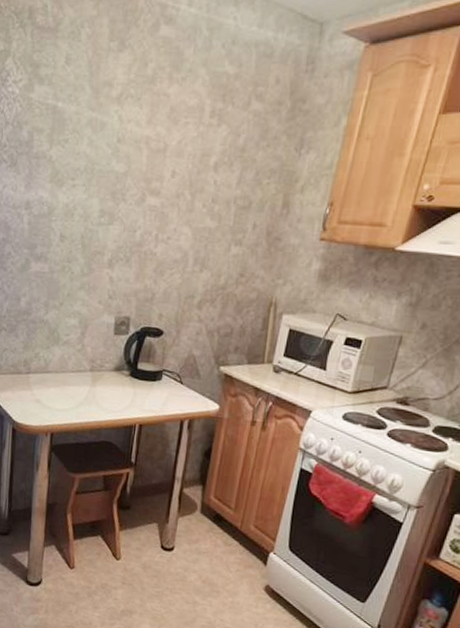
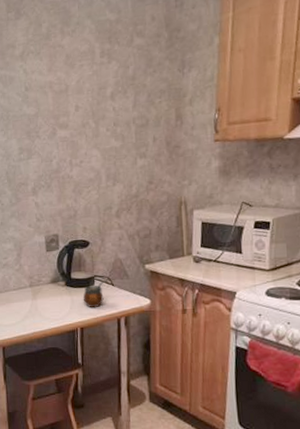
gourd: none [146,374,179,405] -> present [83,278,110,307]

